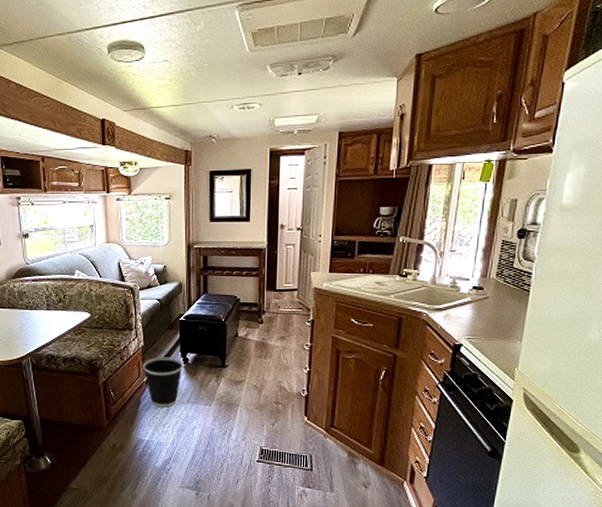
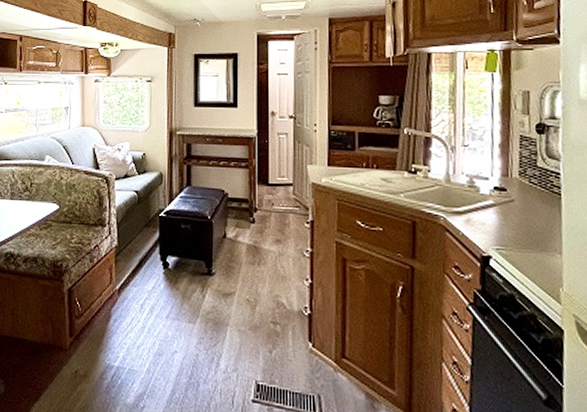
wastebasket: present [143,357,183,408] -> none [116,259,162,324]

